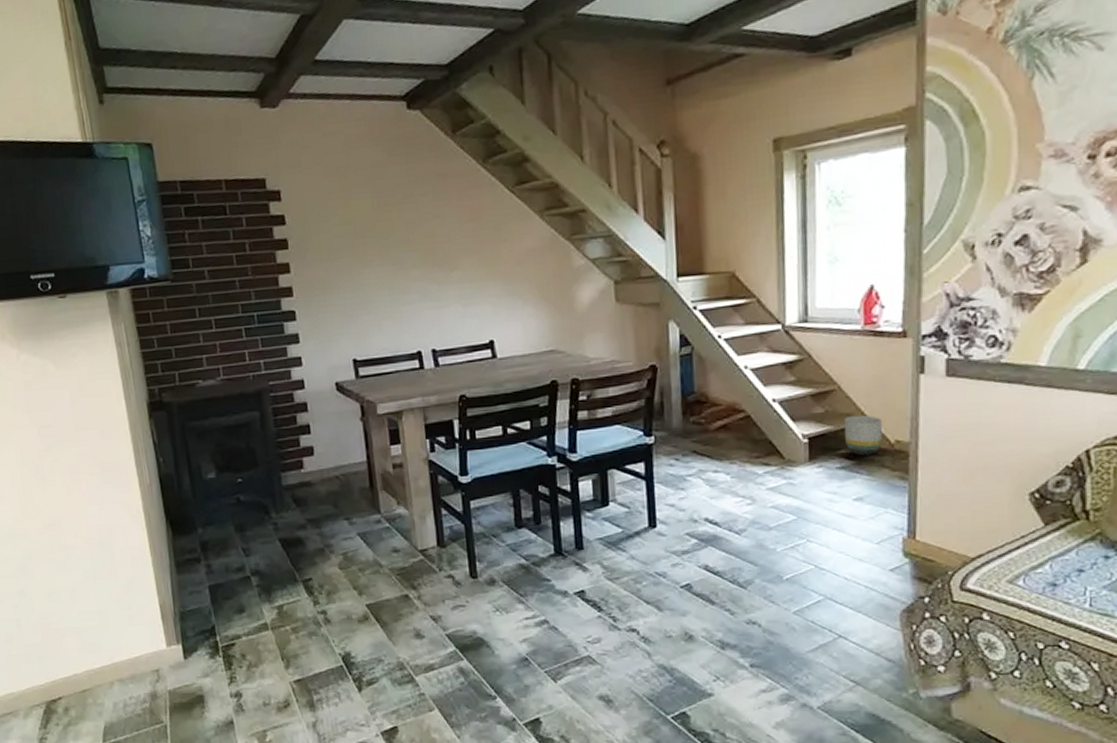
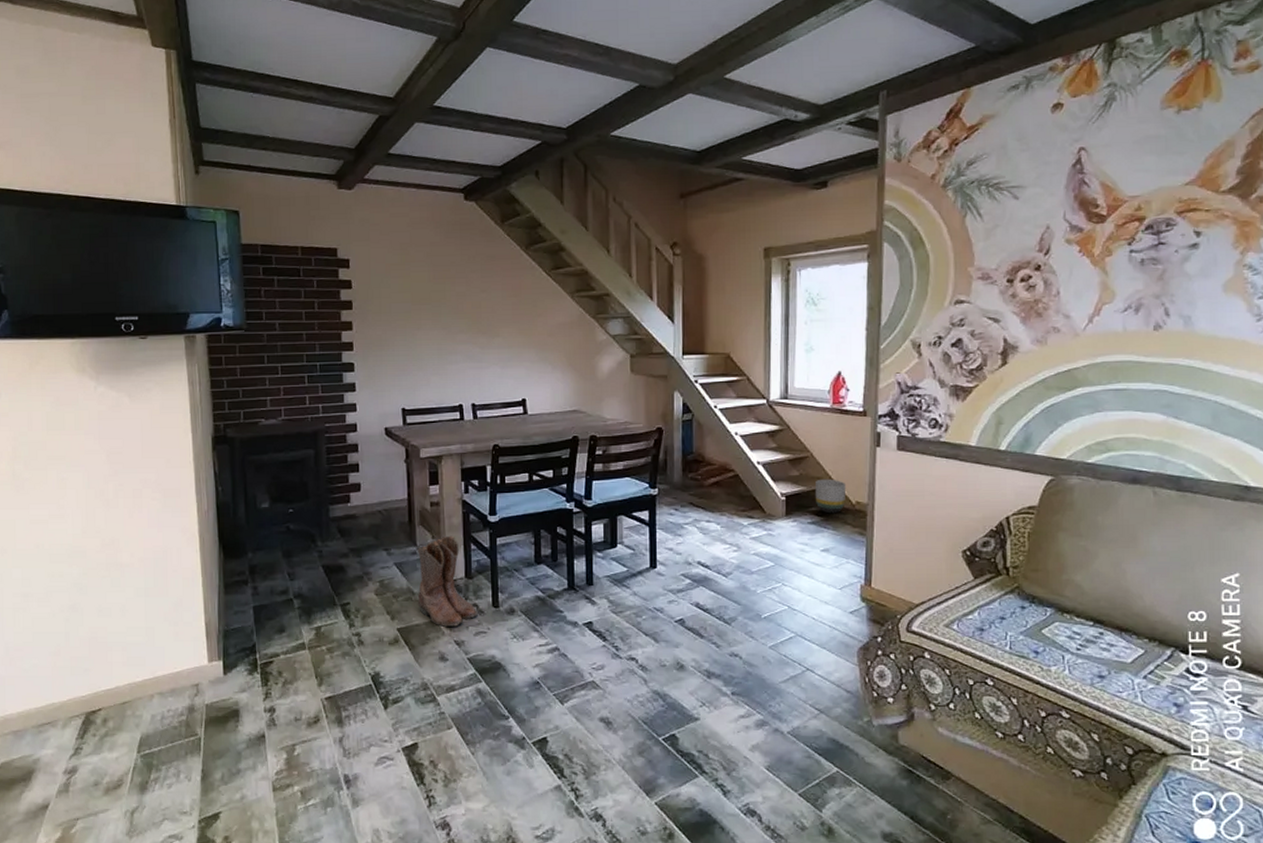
boots: none [382,500,454,601] -> present [417,535,478,627]

